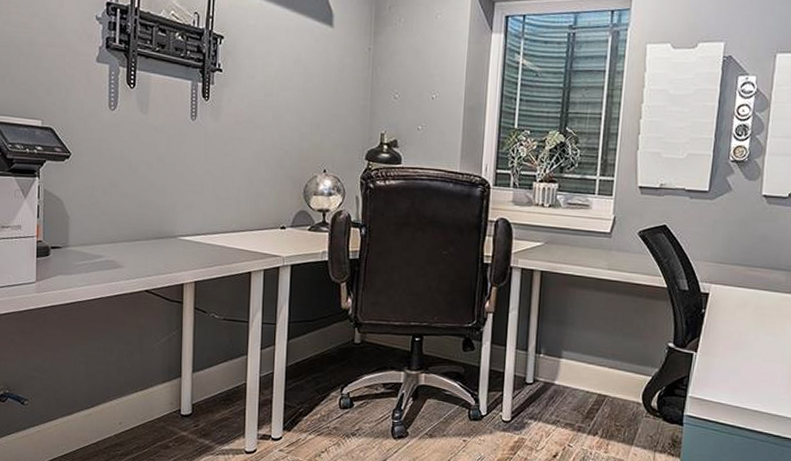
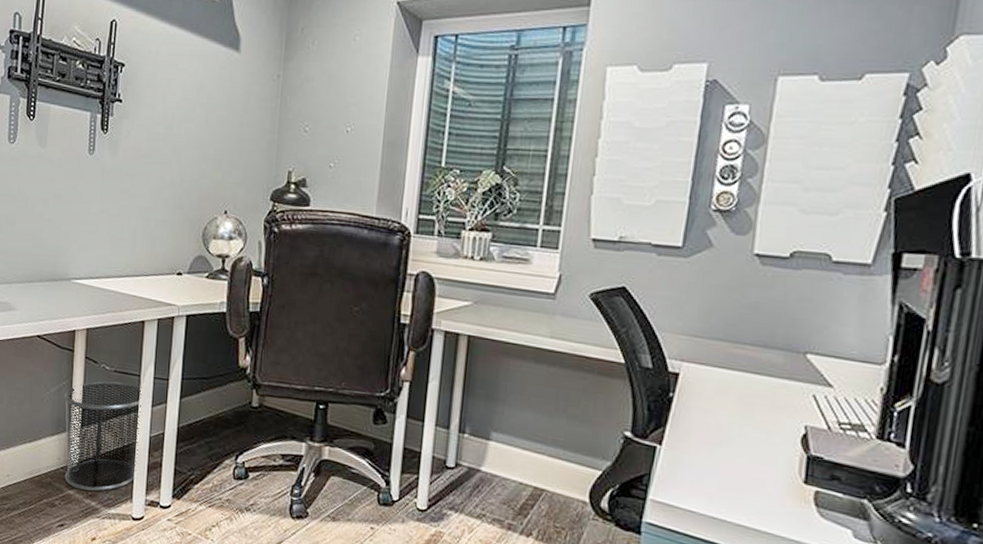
waste bin: none [174,328,251,432] -> present [63,381,142,492]

